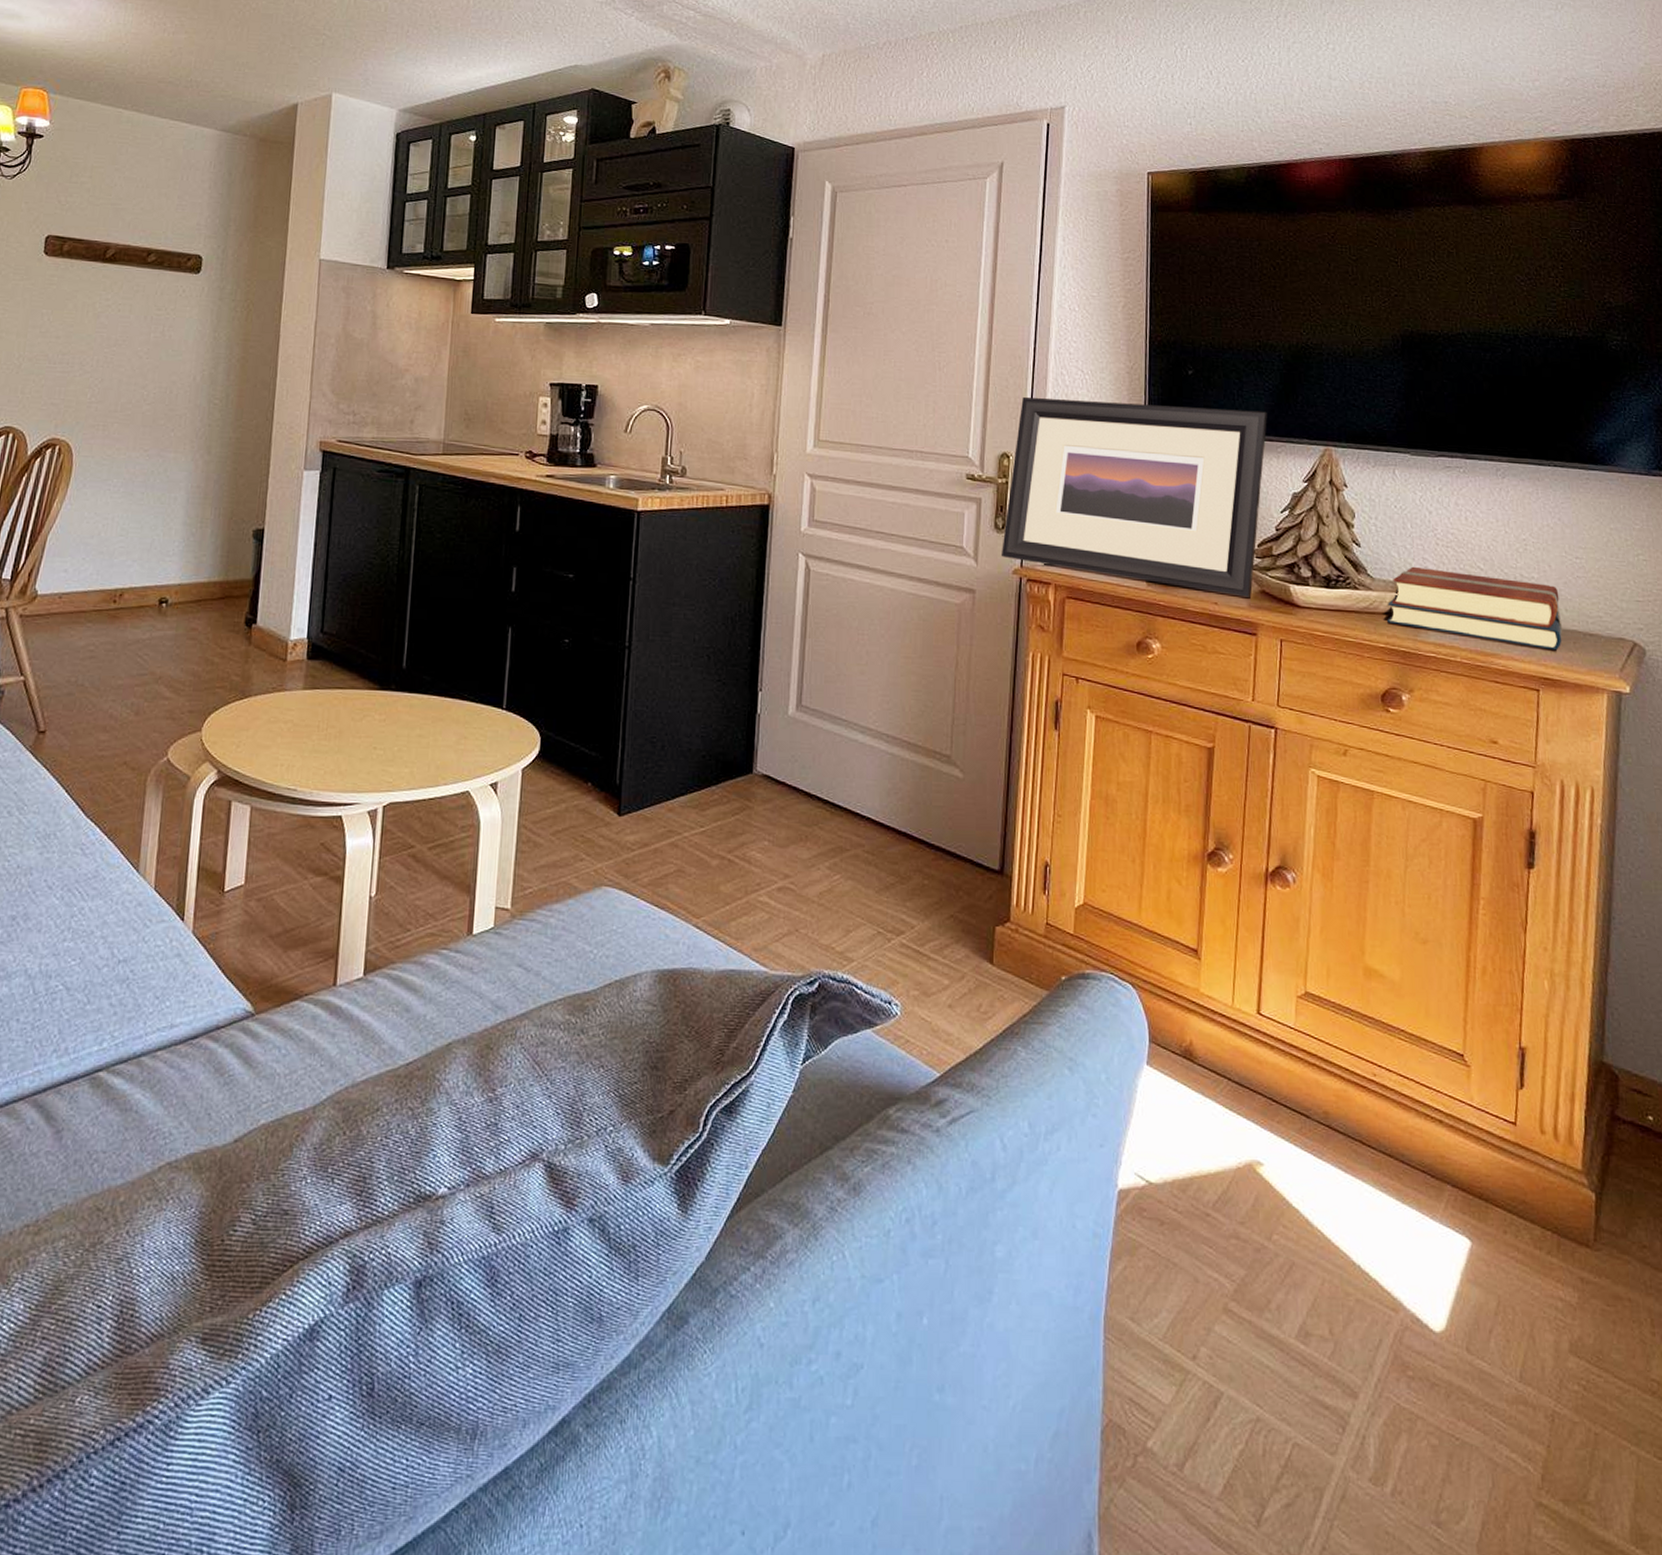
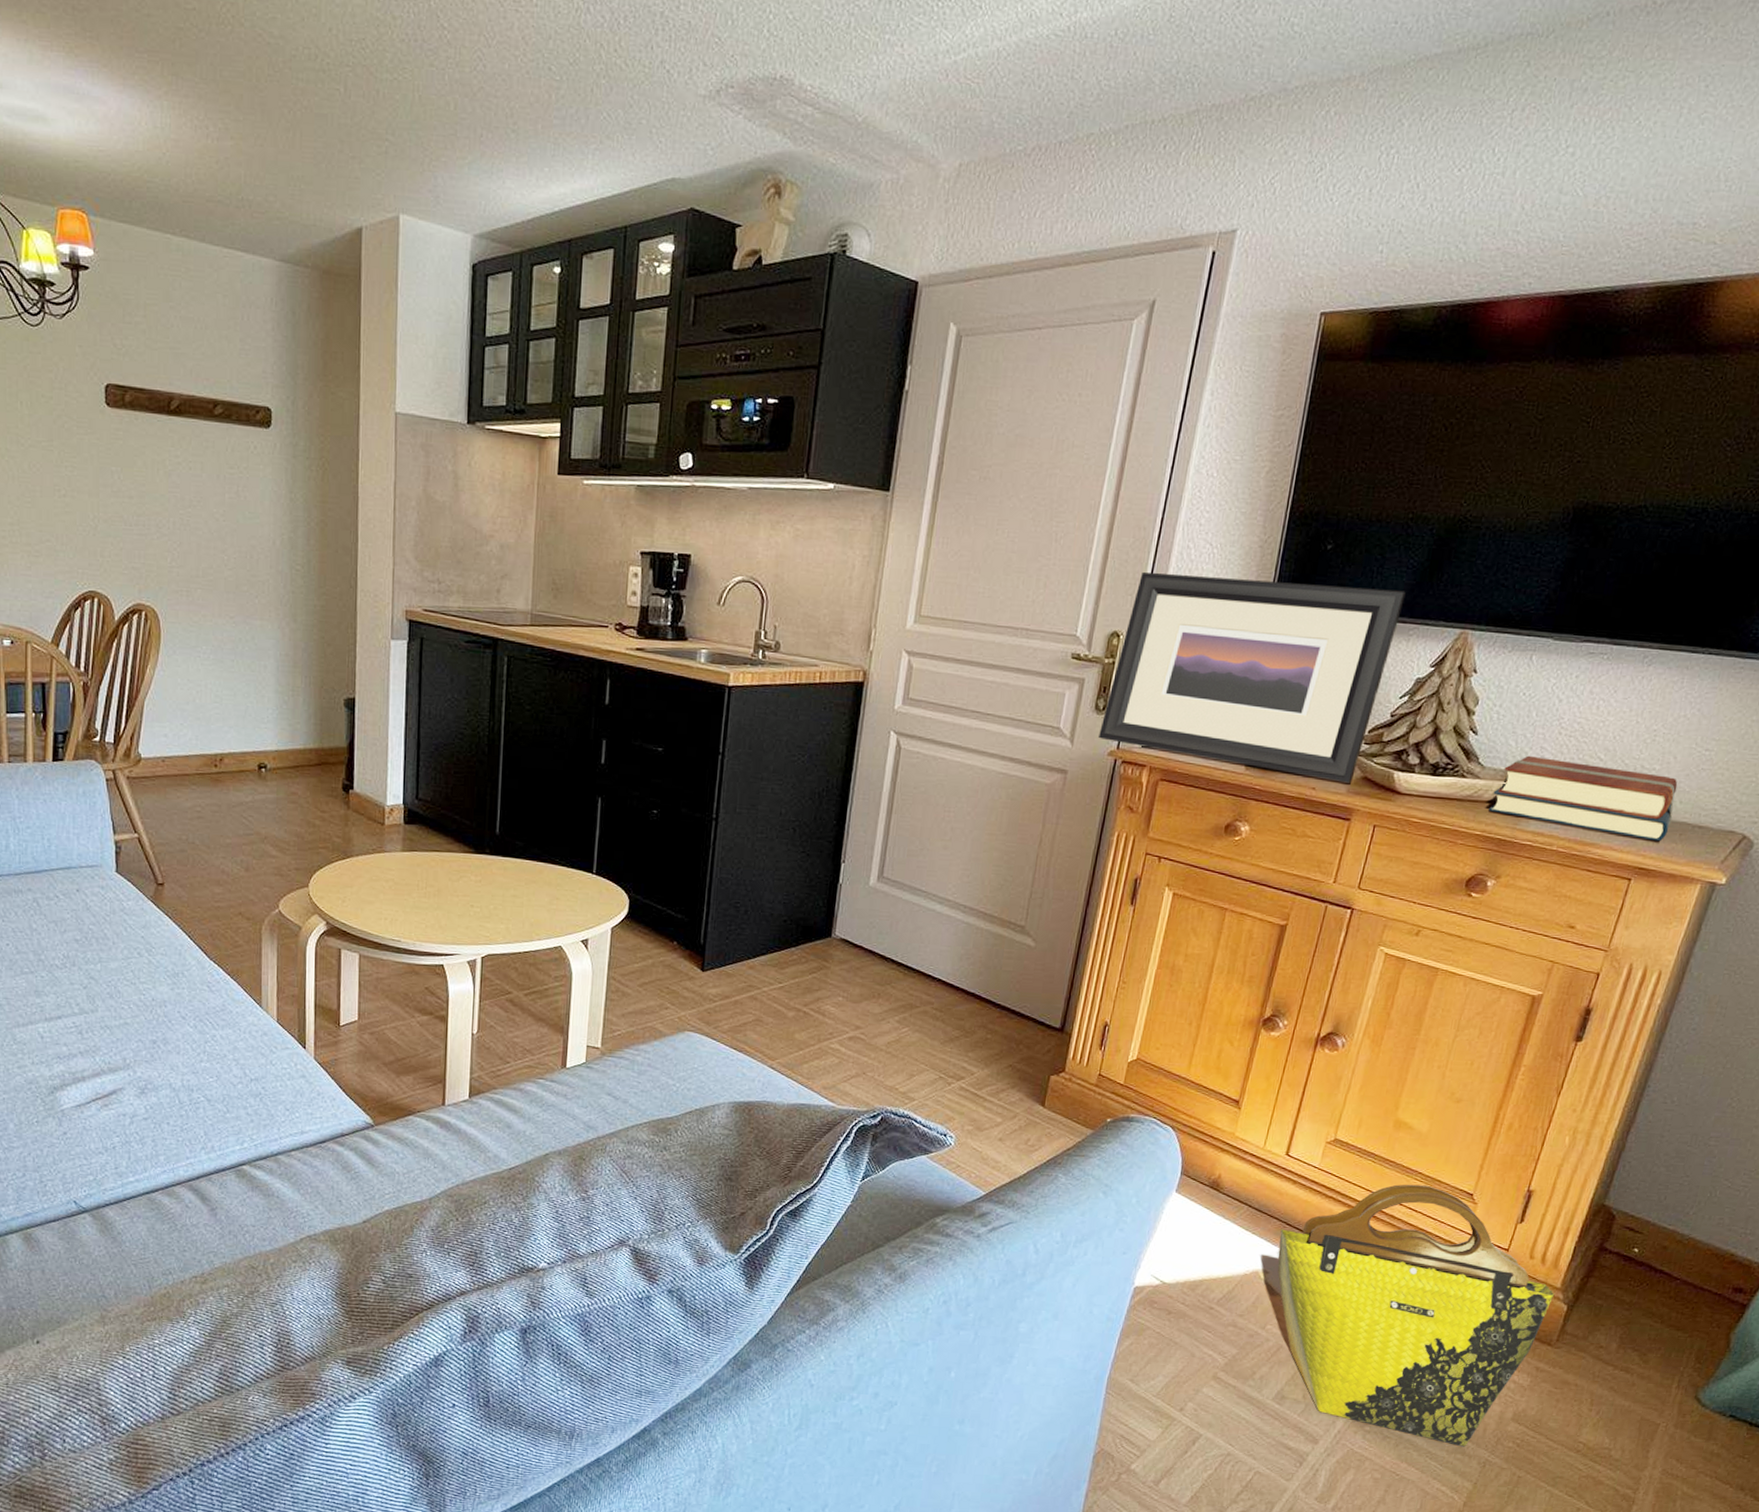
tote bag: none [1267,1044,1577,1394] -> present [1277,1184,1554,1447]

